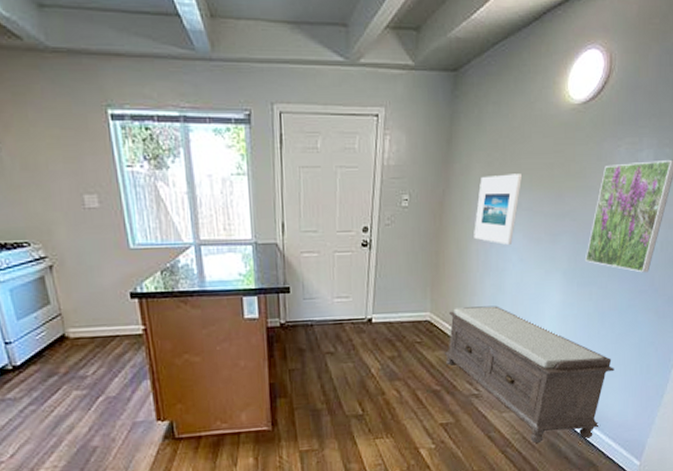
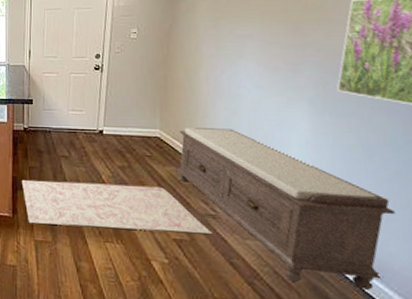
rug: none [280,373,475,434] -> present [21,180,212,235]
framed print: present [474,174,523,246] -> none [202,9,253,73]

